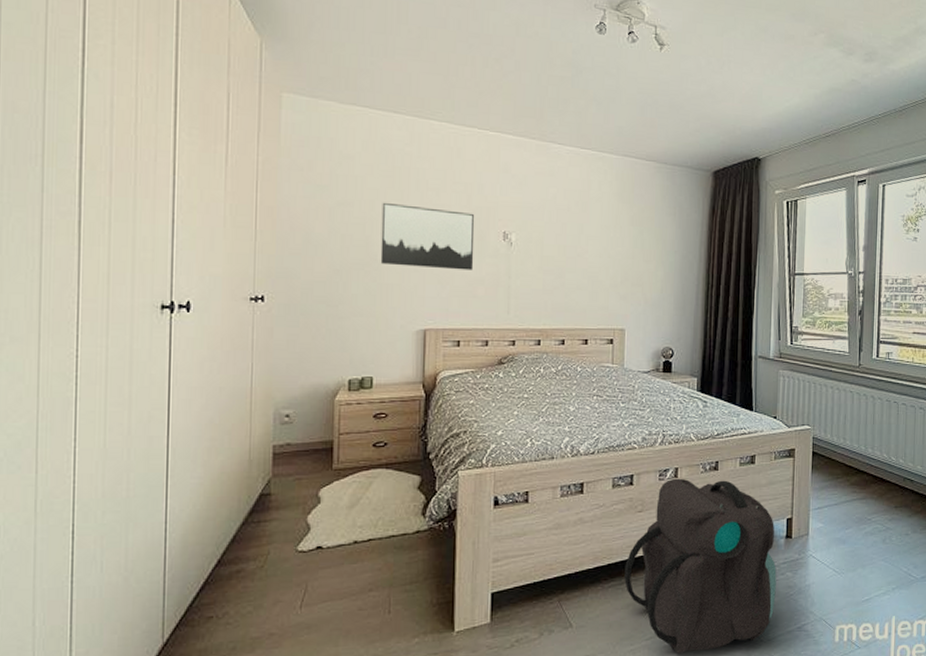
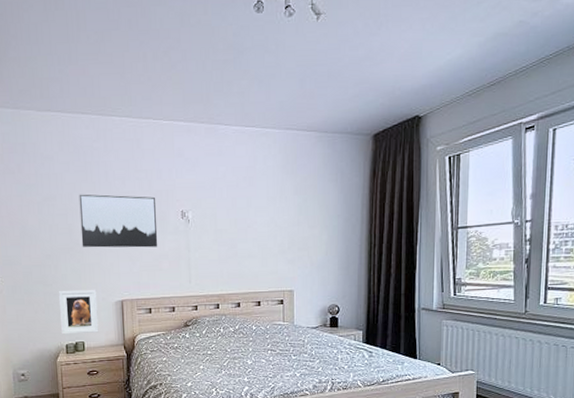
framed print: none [344,314,394,368] -> present [58,290,99,335]

